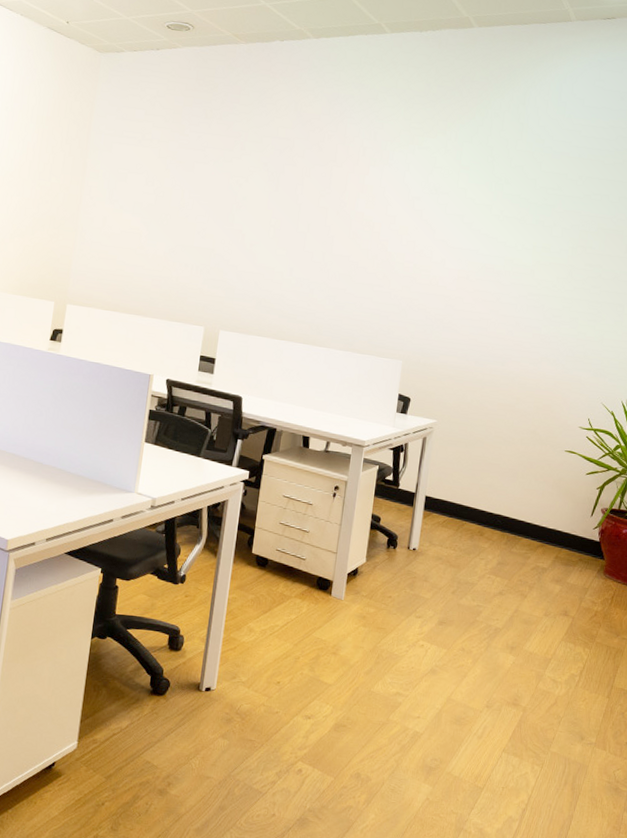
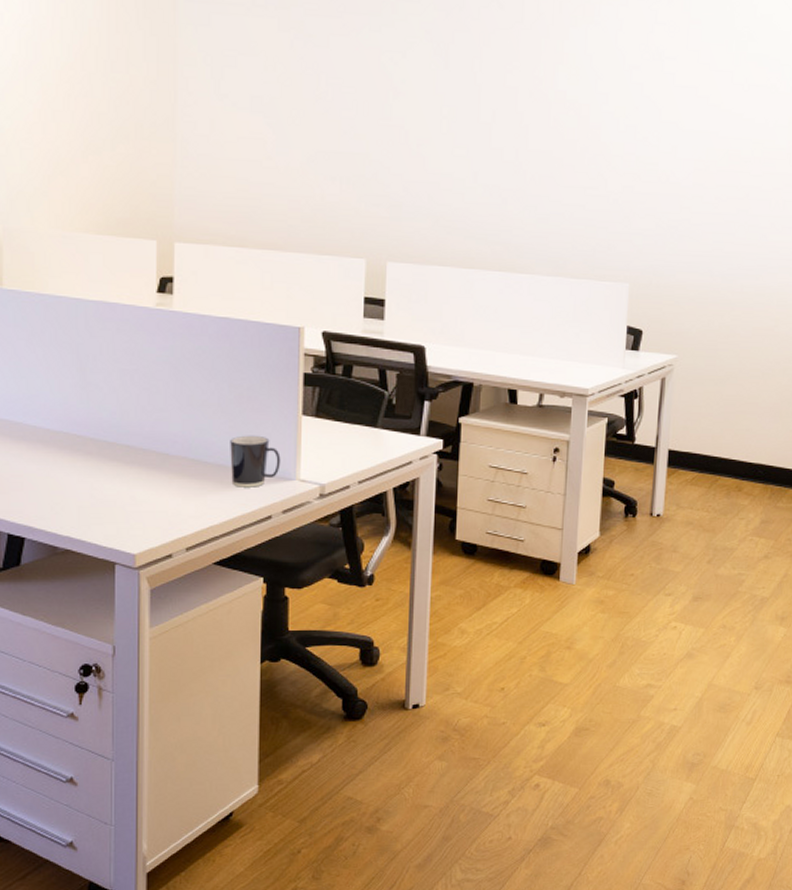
mug: none [86,454,125,496] -> present [230,435,281,487]

